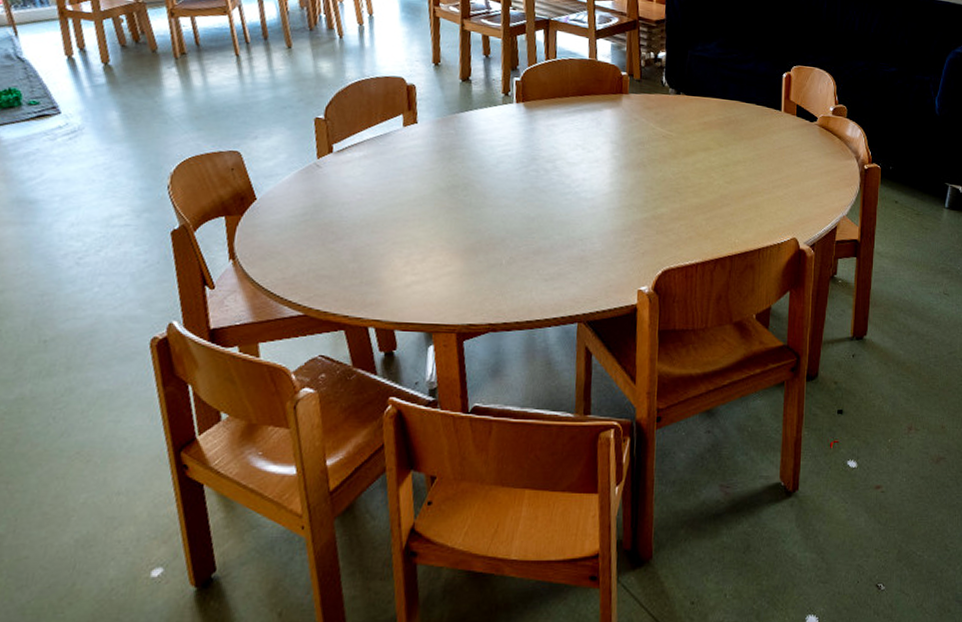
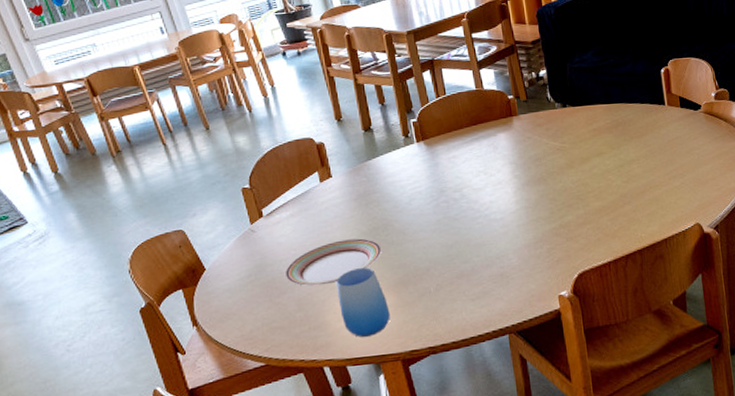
plate: none [344,192,458,237] -> present [284,238,382,286]
cup: none [399,226,454,302] -> present [336,267,390,337]

